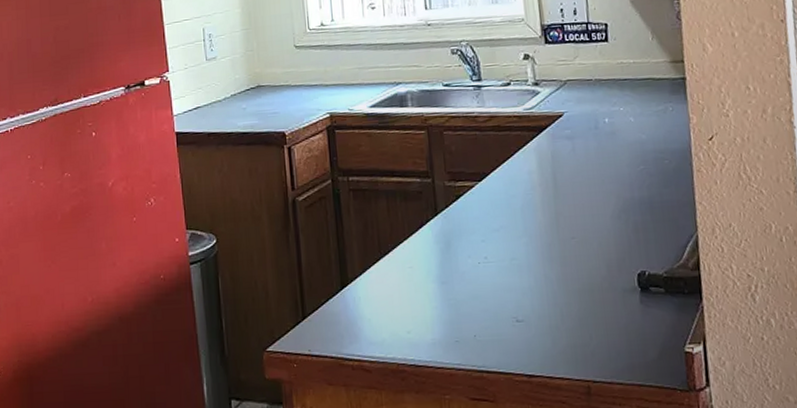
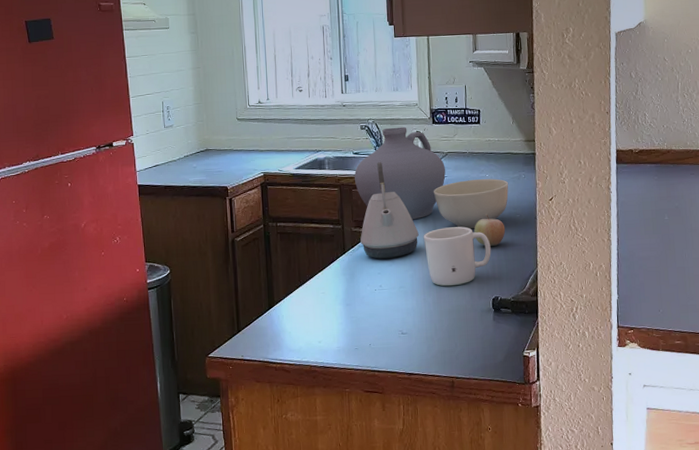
ceramic jug: none [445,49,566,170] -> present [354,127,446,220]
kettle: none [456,95,534,222] -> present [360,162,419,259]
mug: none [539,177,633,258] -> present [423,226,491,287]
bowl: none [549,113,652,181] -> present [433,178,509,229]
fruit: none [607,159,651,203] -> present [474,214,506,246]

